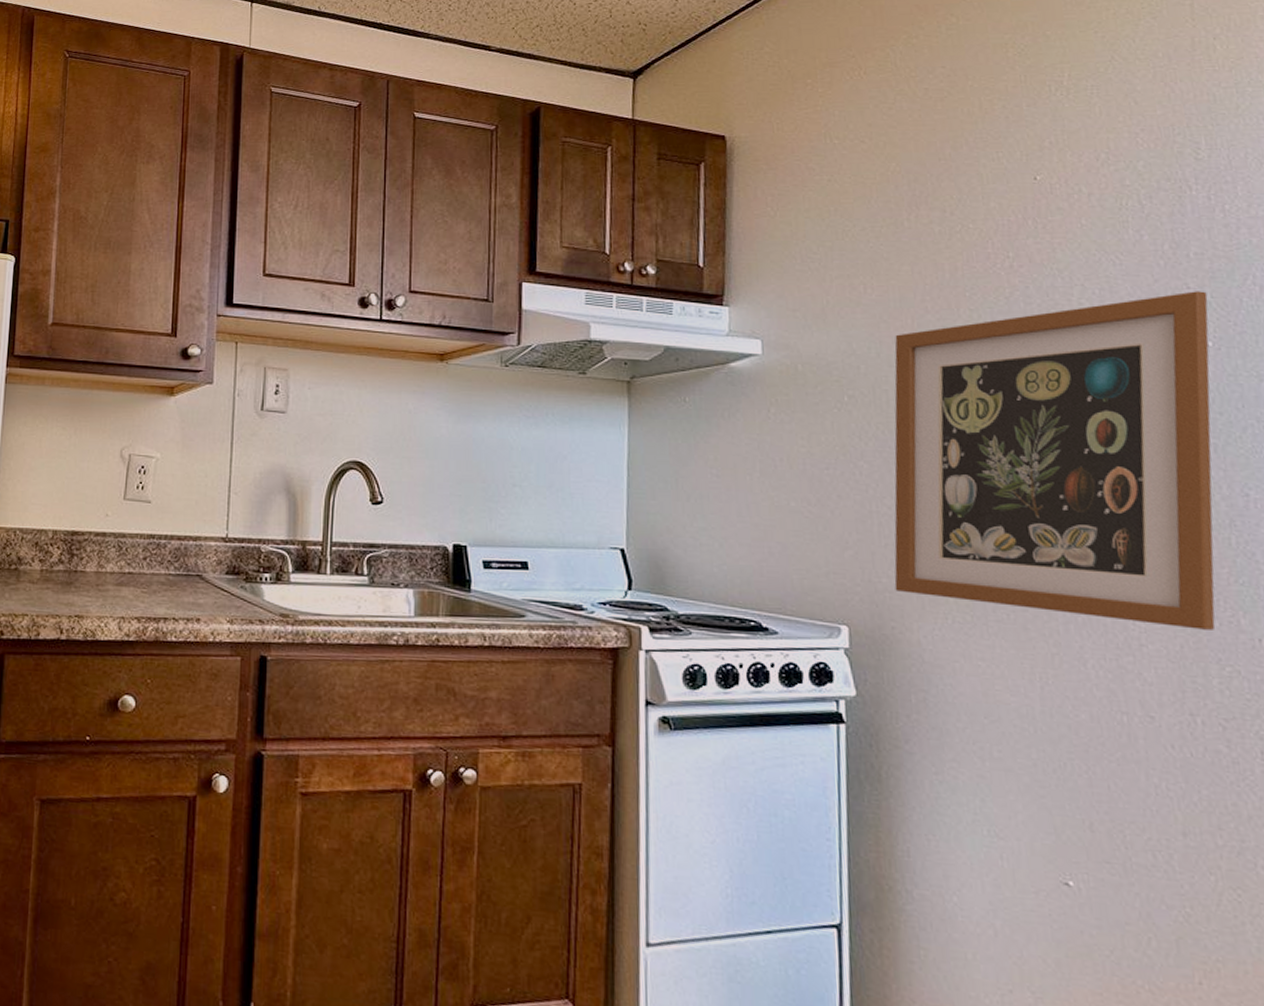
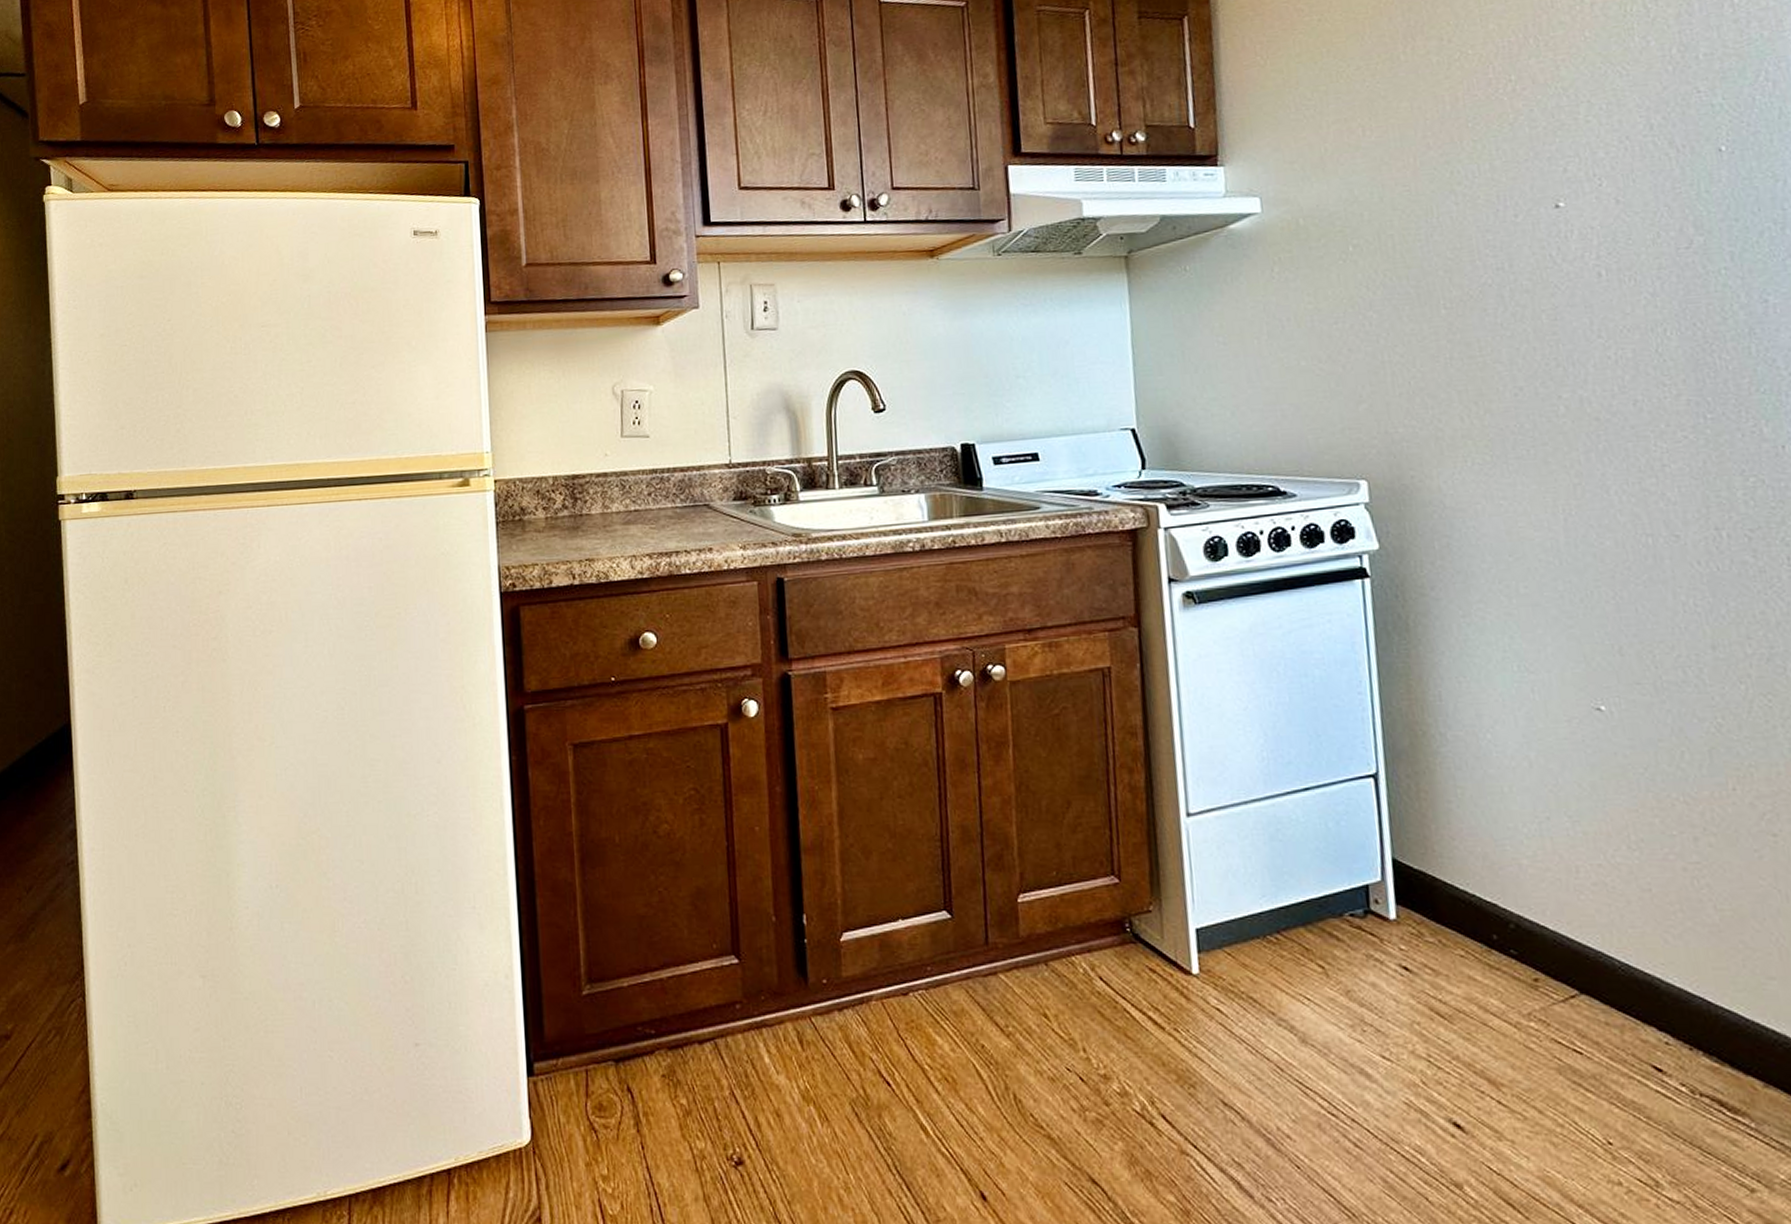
wall art: present [894,291,1216,630] -> none [1397,93,1738,444]

